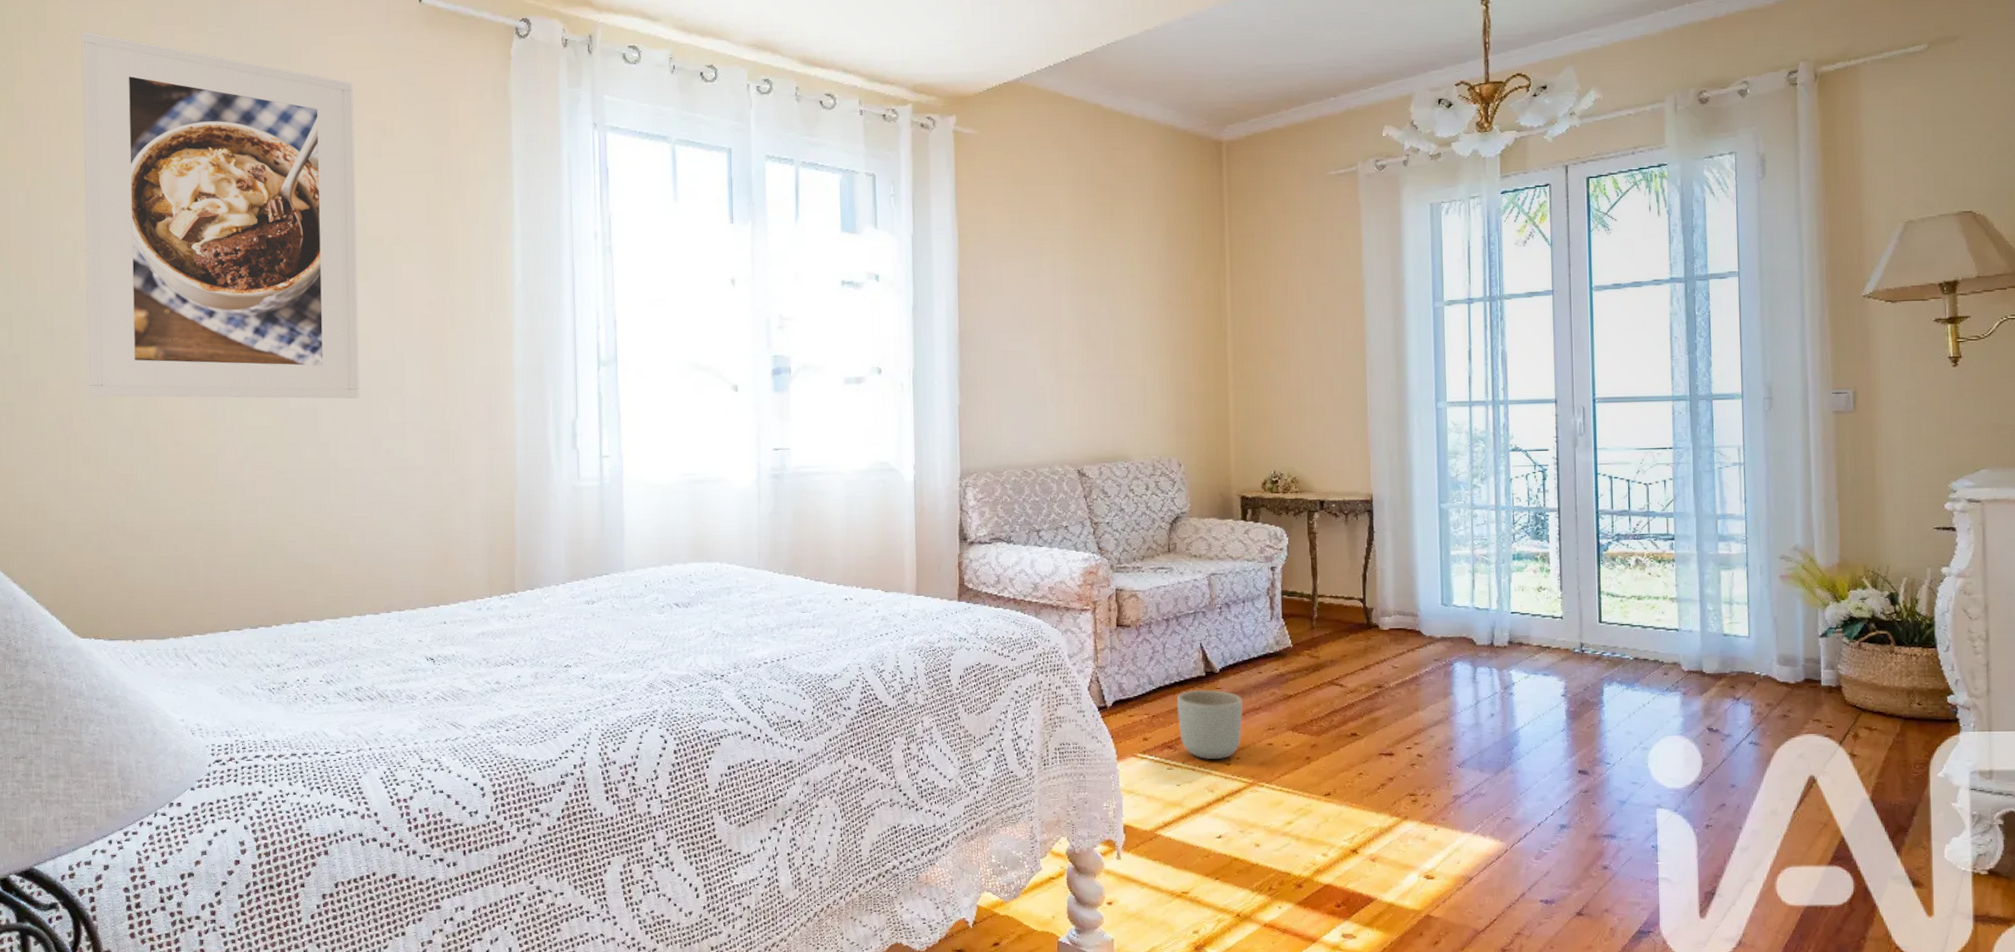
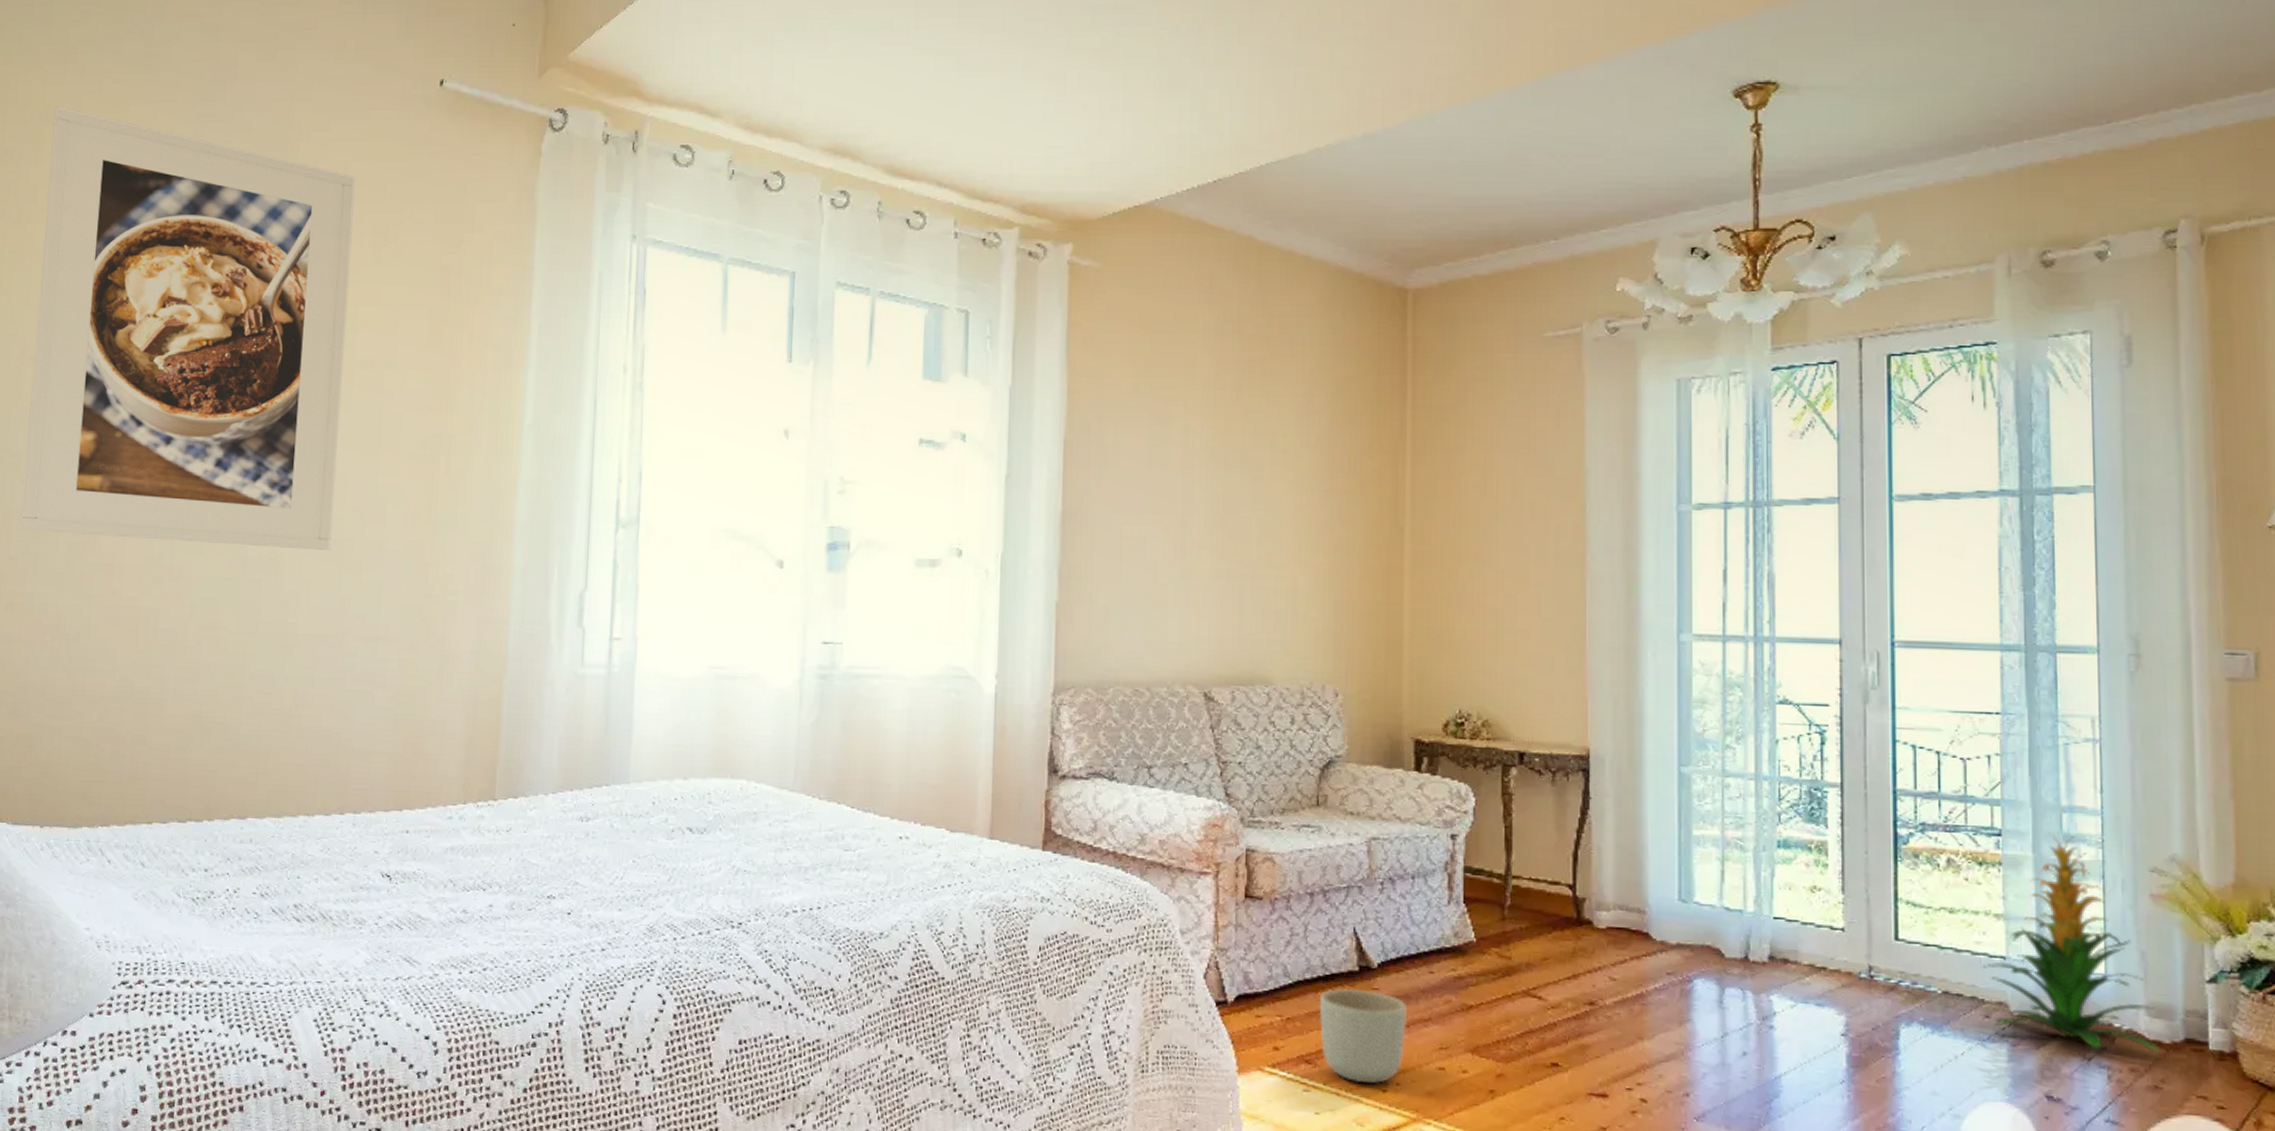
indoor plant: none [1663,535,1788,691] -> present [1983,832,2161,1053]

